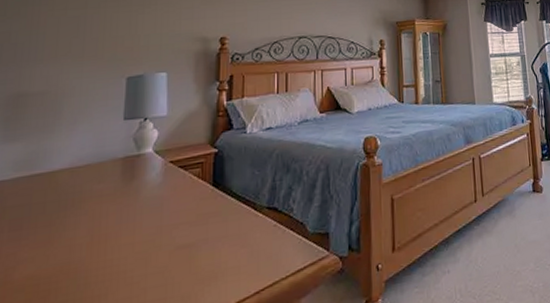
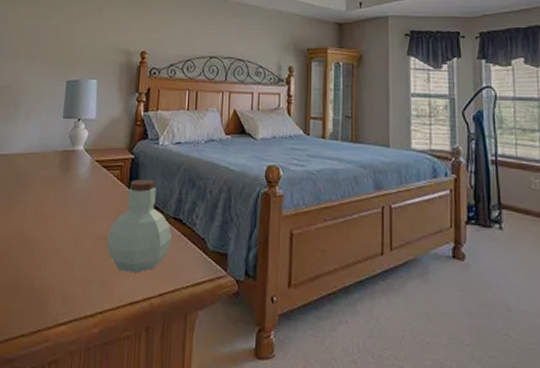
jar: none [187,171,268,279] -> present [106,179,173,273]

